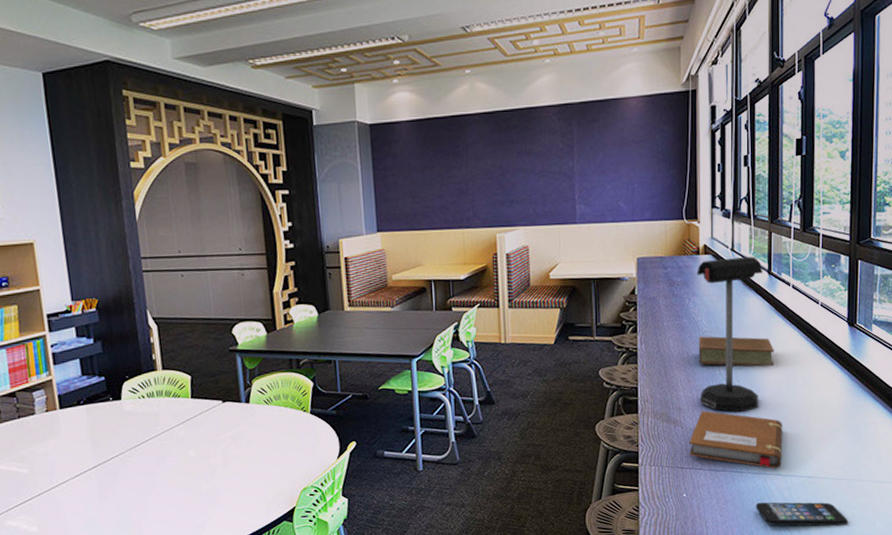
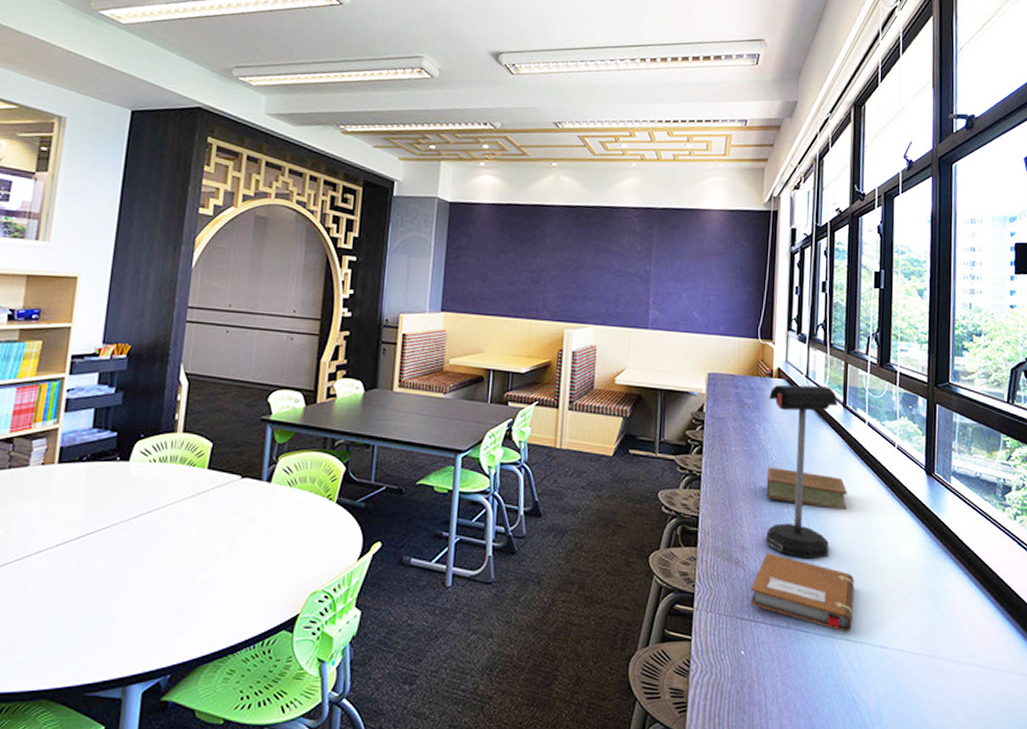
smartphone: present [756,502,847,526] -> none [822,671,925,712]

